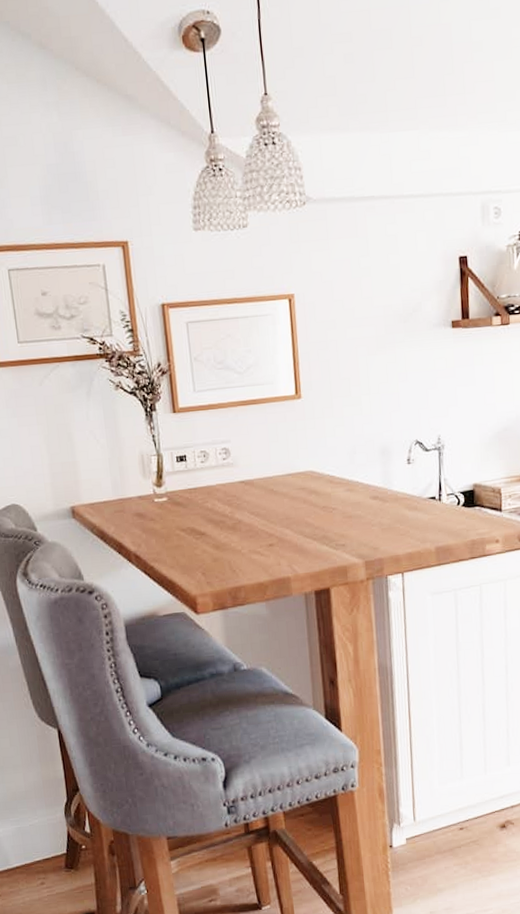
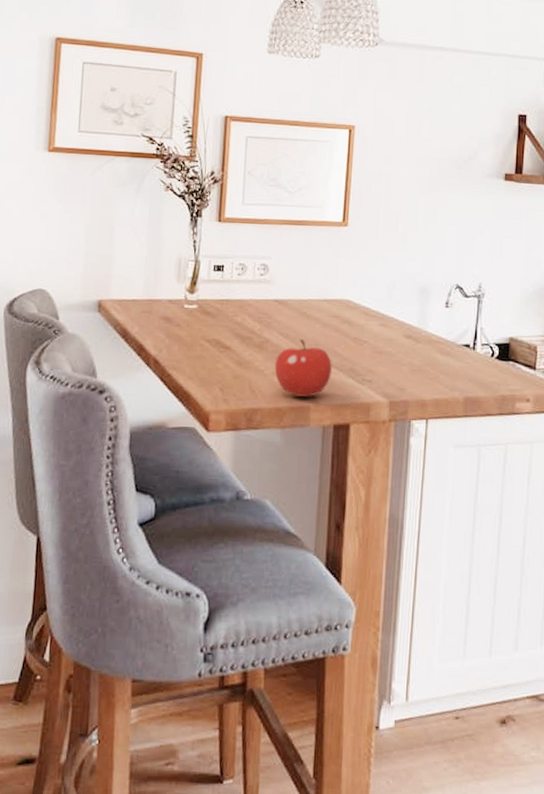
fruit: none [250,515,306,570] -> present [274,338,333,397]

